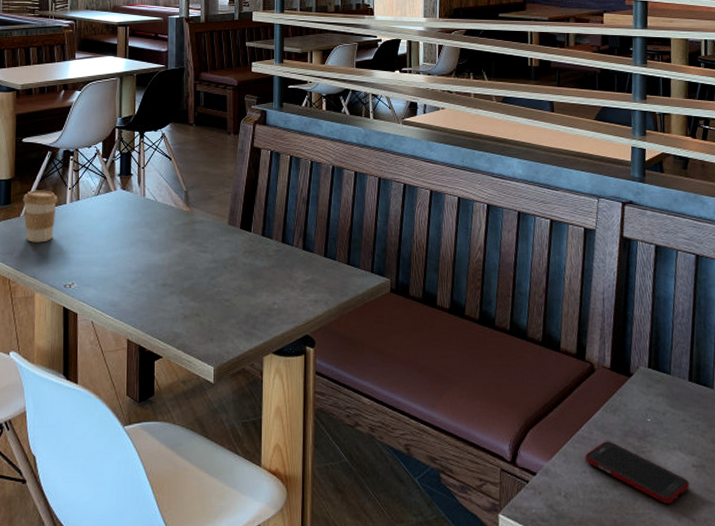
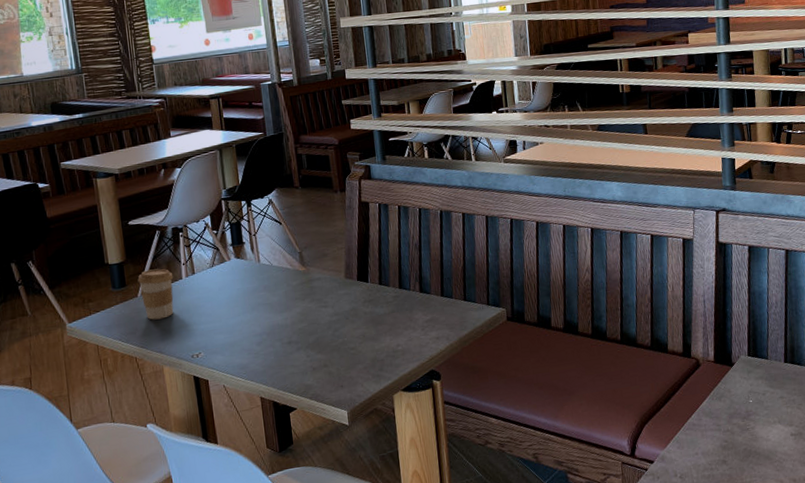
cell phone: present [584,441,690,505] -> none [695,424,790,471]

